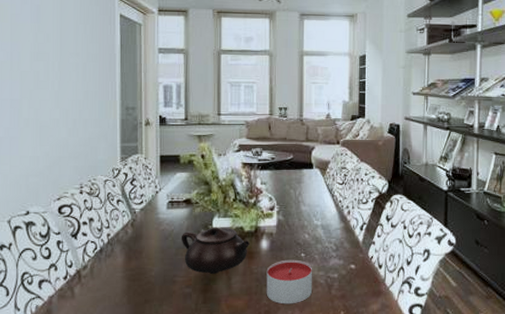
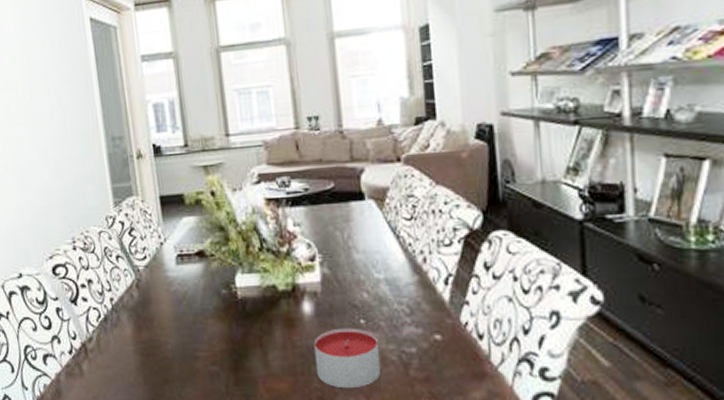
teapot: present [181,227,251,274] -> none [197,285,288,347]

